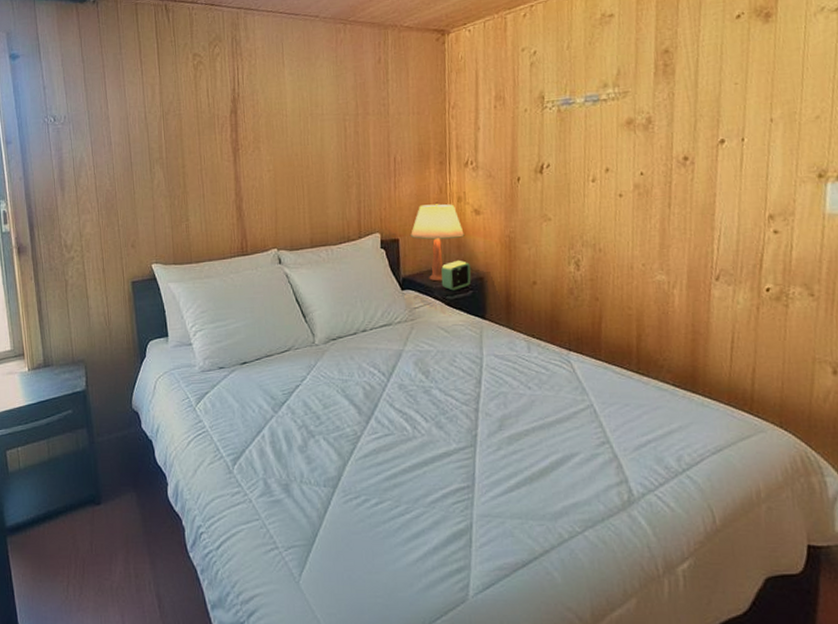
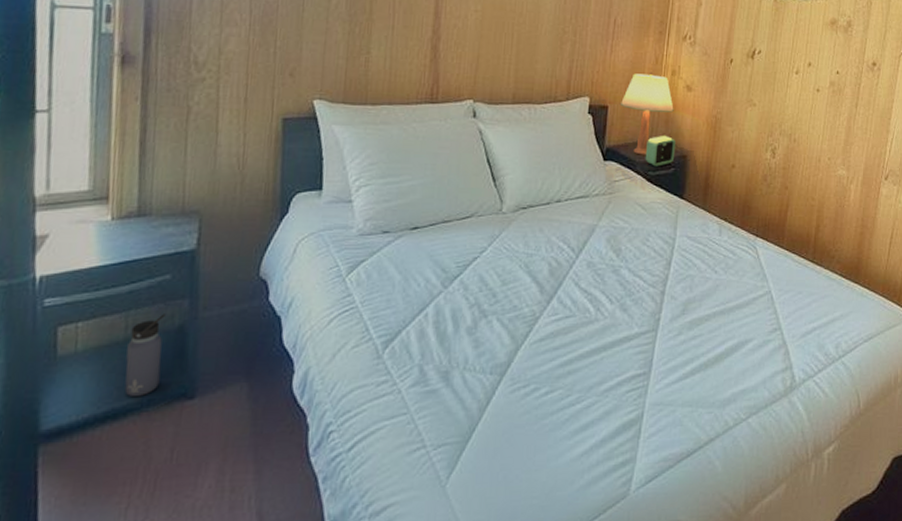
water bottle: none [51,440,76,503] -> present [124,314,167,398]

